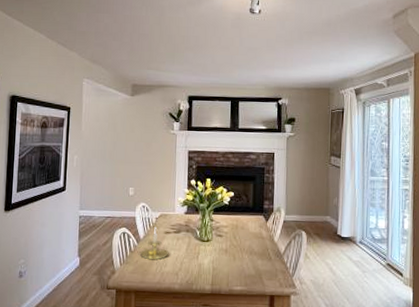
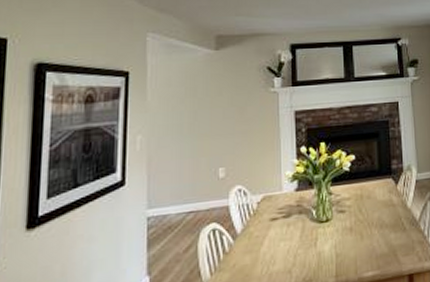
candle holder: present [136,227,169,260] -> none [232,214,278,261]

